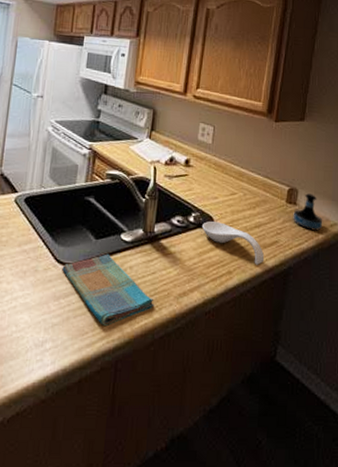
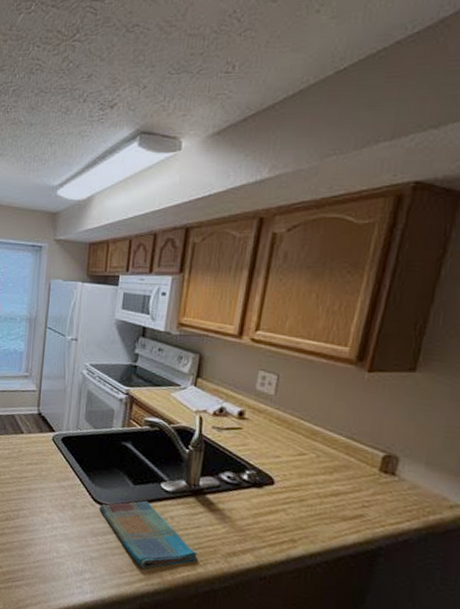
spoon rest: present [202,221,265,265] -> none [259,481,343,539]
tequila bottle: present [293,193,323,231] -> none [388,463,438,511]

